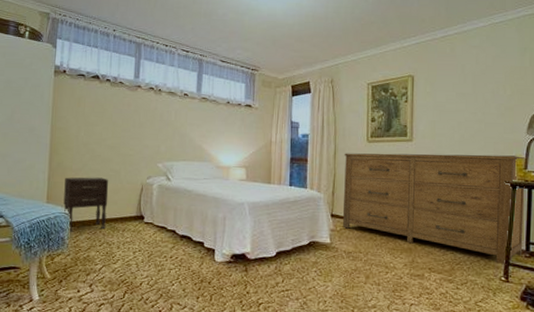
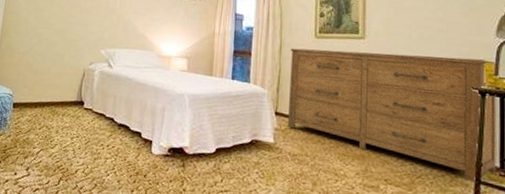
nightstand: present [63,177,109,233] -> none [9,59,53,114]

